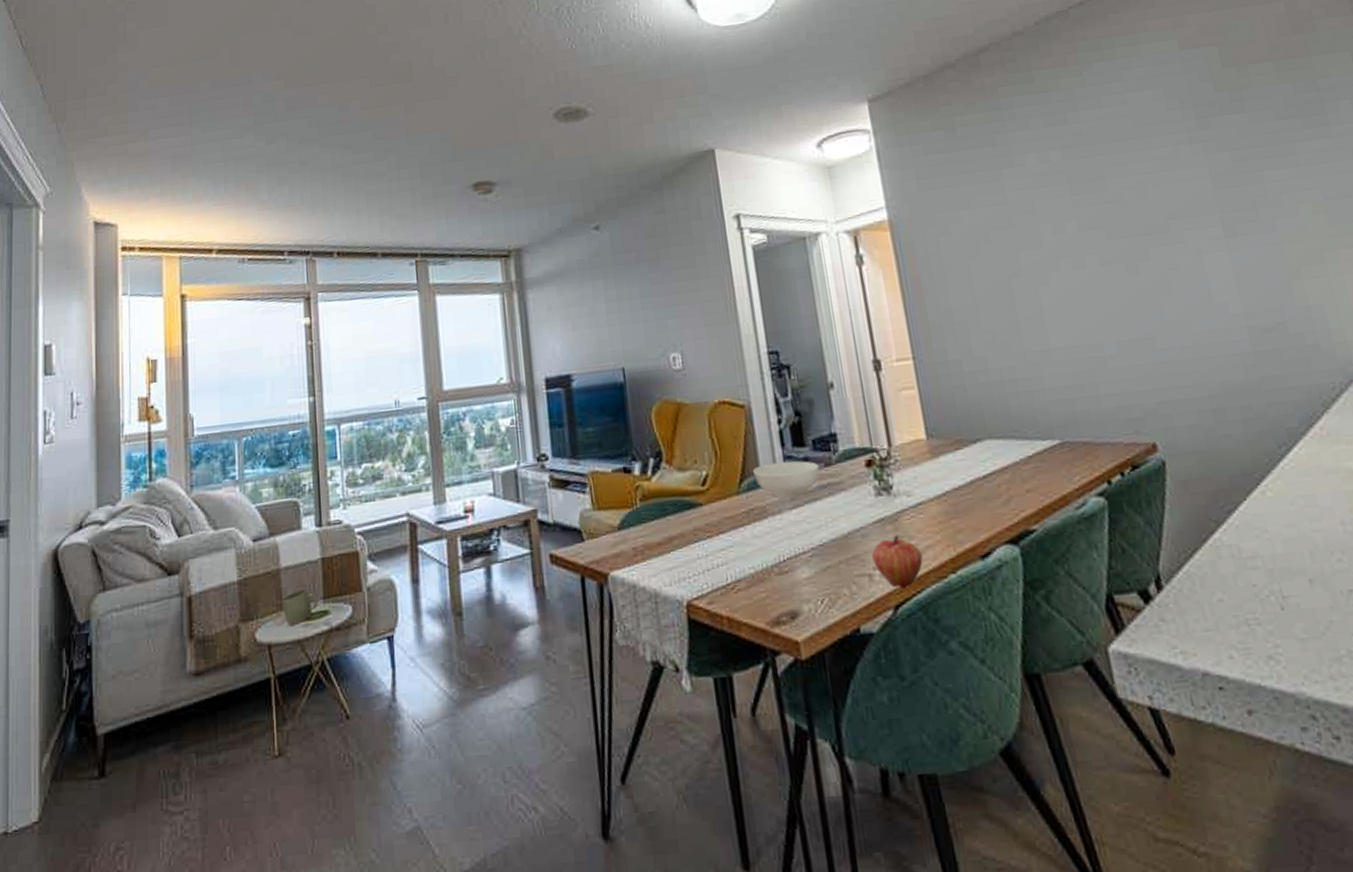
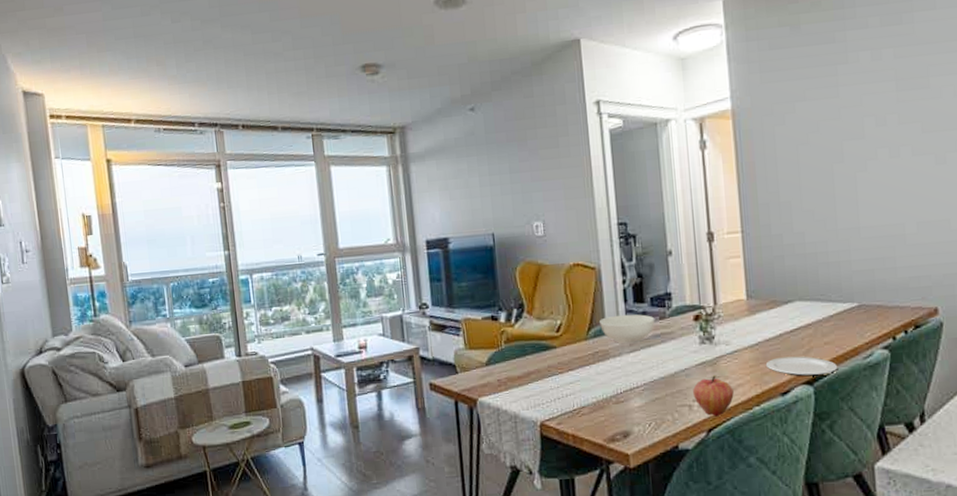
mug: present [281,588,318,625] -> none [211,404,242,432]
plate: none [957,508,1047,534] -> present [765,356,838,377]

